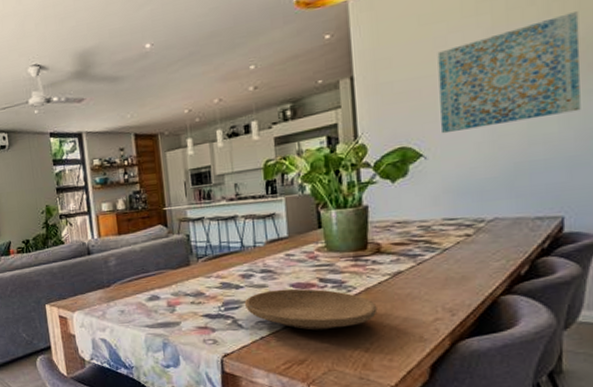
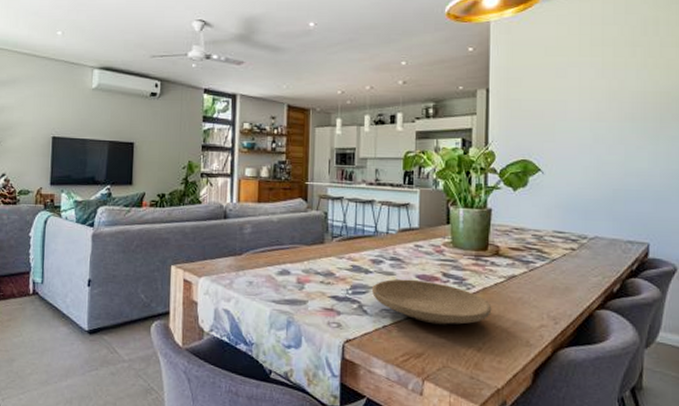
wall art: present [437,11,581,134] -> none [558,69,667,154]

